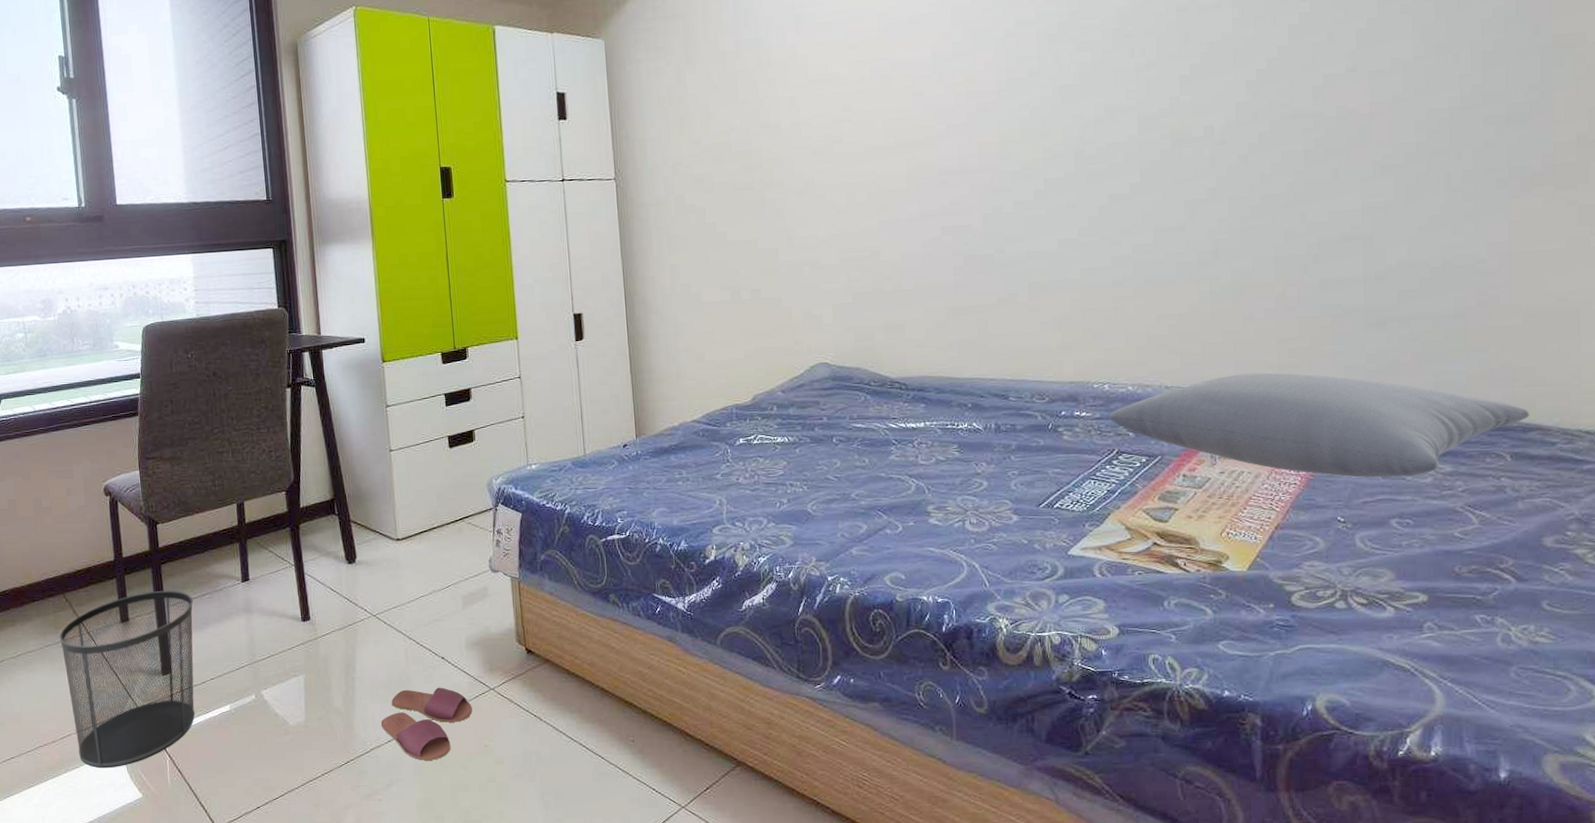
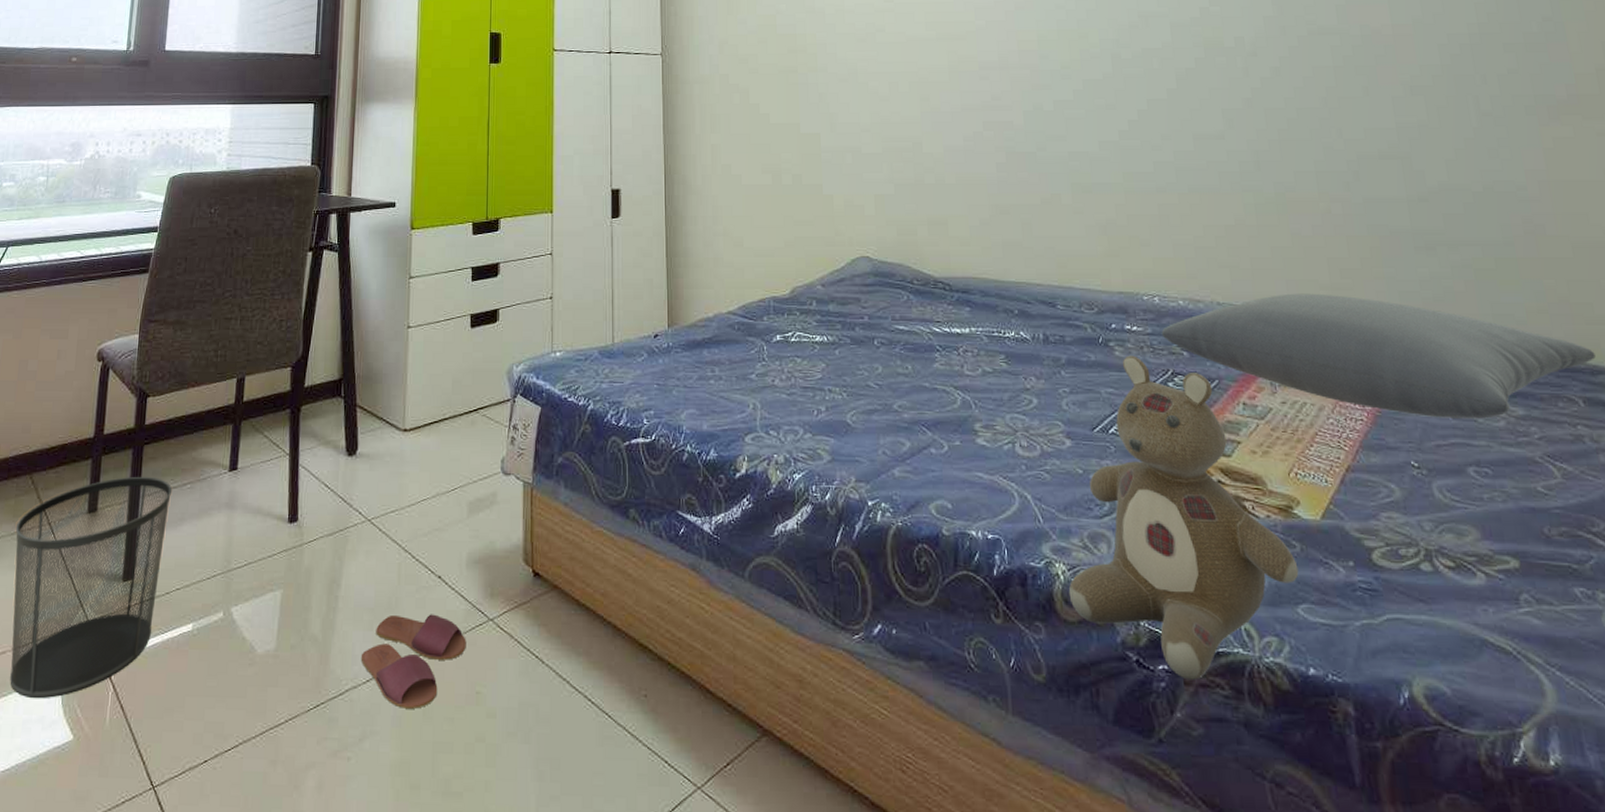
stuffed bear: none [1010,438,1222,706] -> present [1068,355,1299,680]

